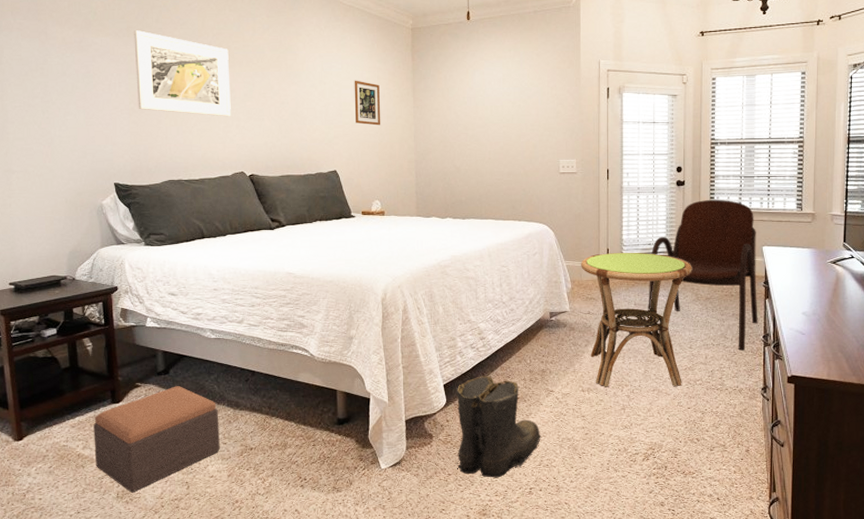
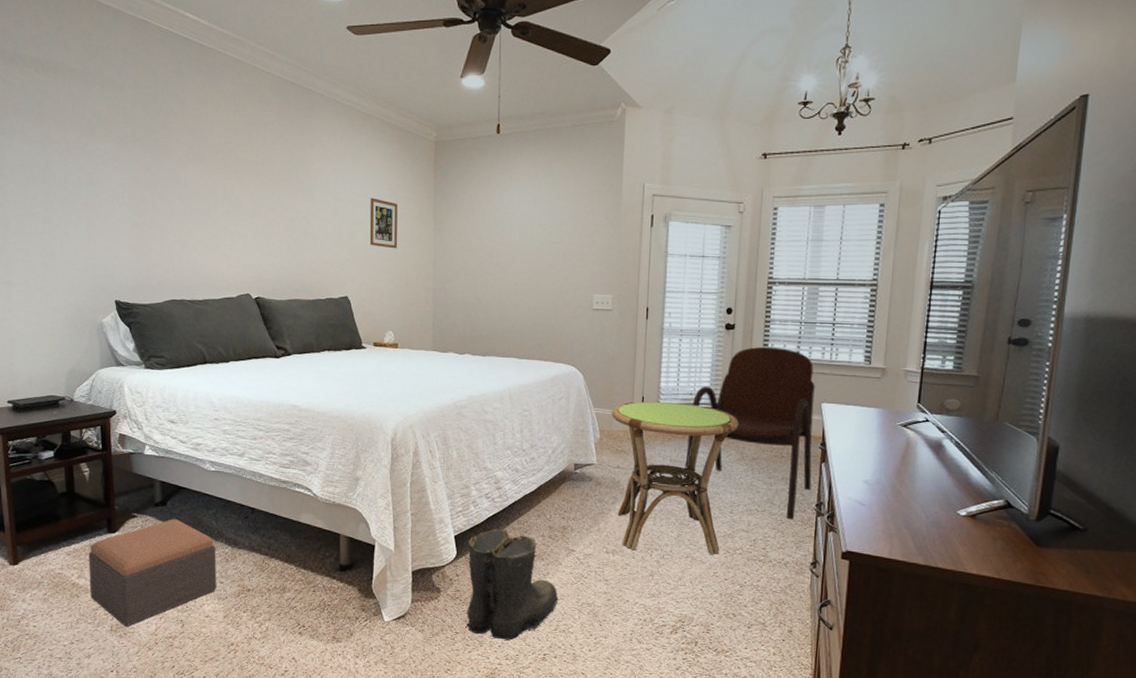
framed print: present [134,30,231,117] -> none [139,136,238,234]

